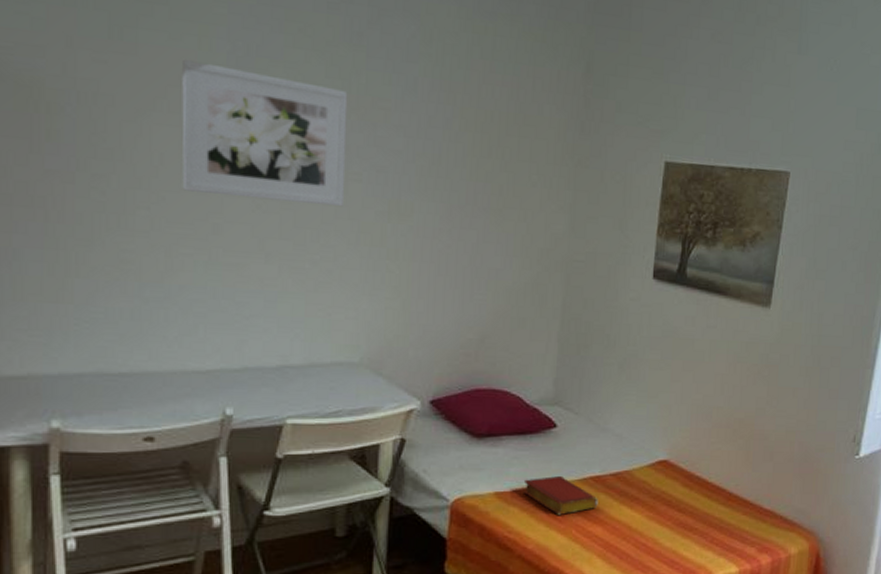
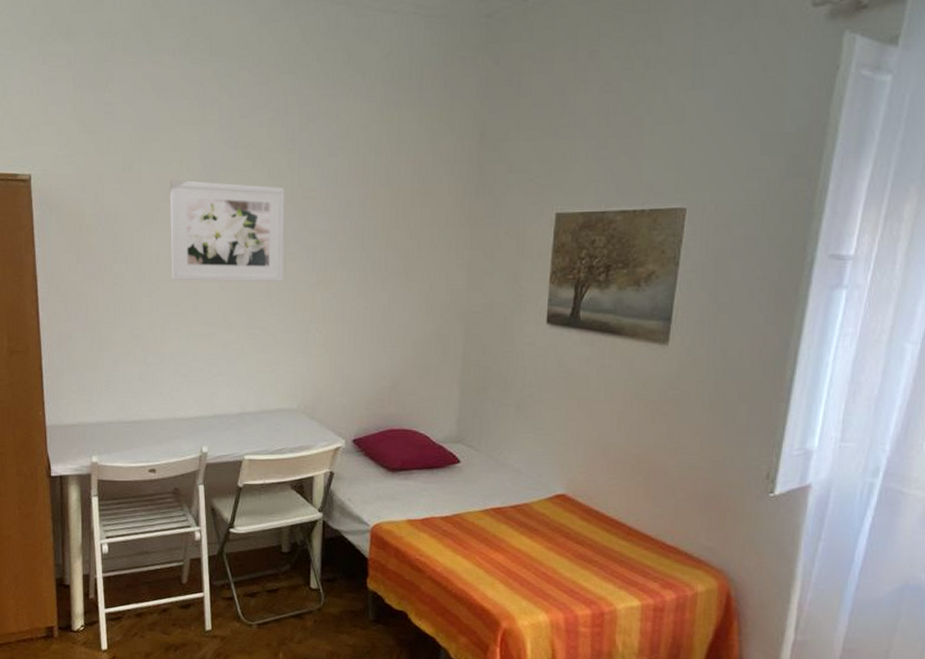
book: present [523,475,598,515] -> none [431,506,500,542]

